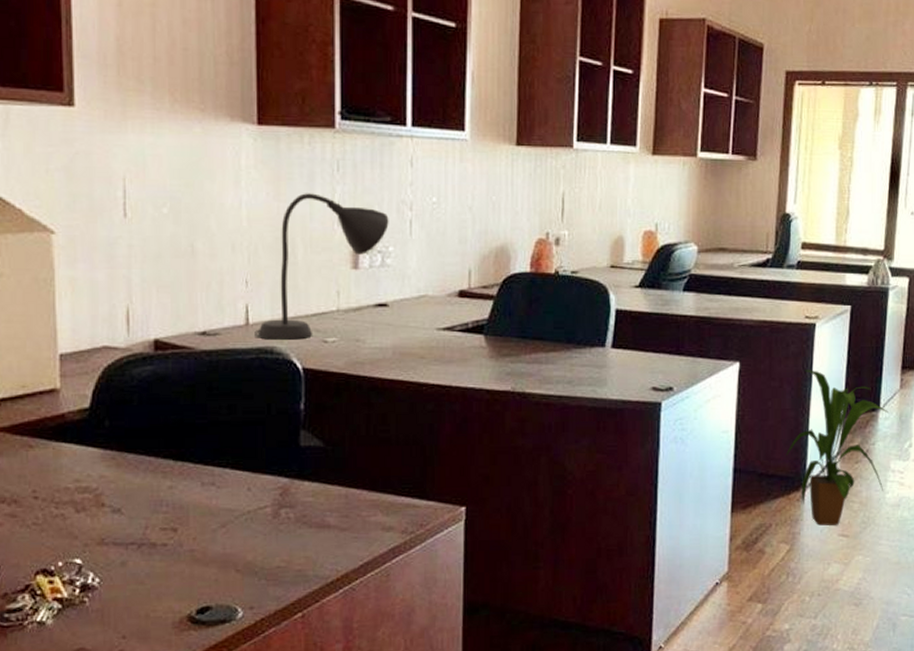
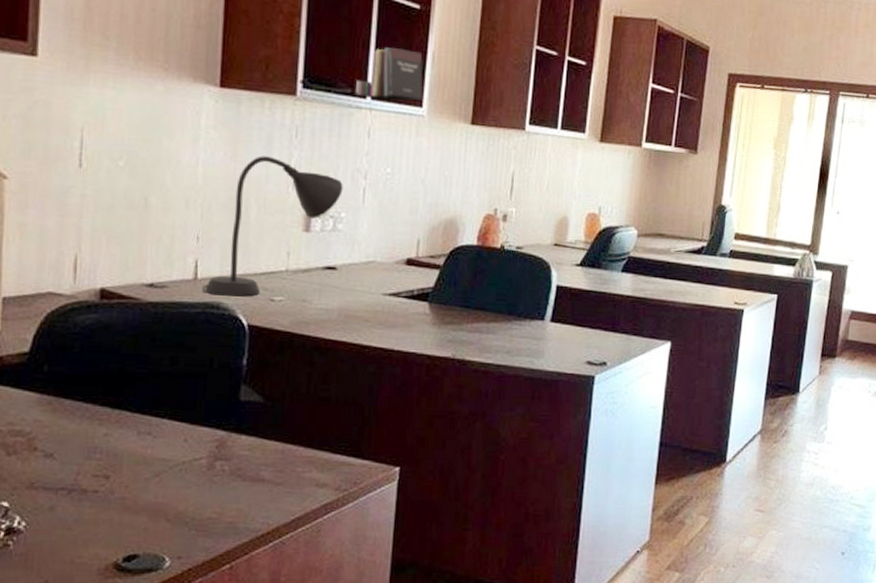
books: none [395,69,465,127] -> present [356,47,424,101]
house plant: present [786,370,888,526] -> none [710,352,807,501]

